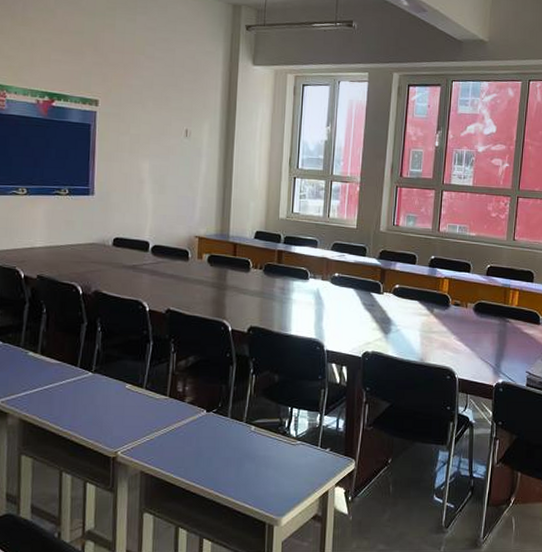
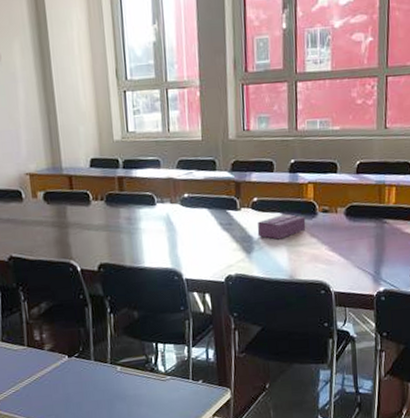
tissue box: none [396,302,439,325] -> present [257,213,306,240]

